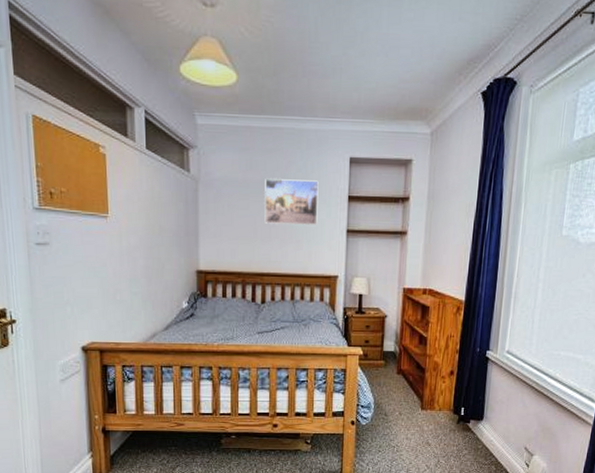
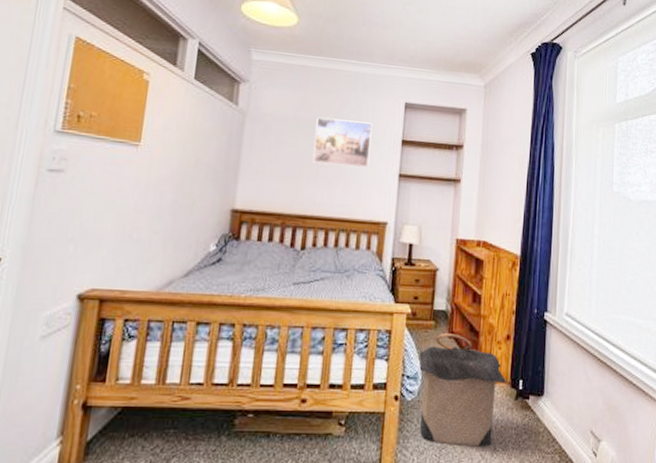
laundry hamper: none [371,371,449,460] -> present [419,333,506,447]

